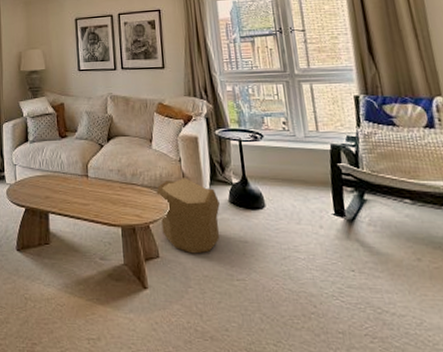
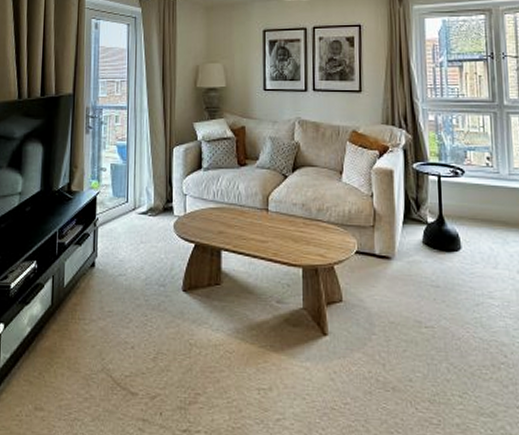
pouf: present [155,178,220,254] -> none [342,215,412,299]

